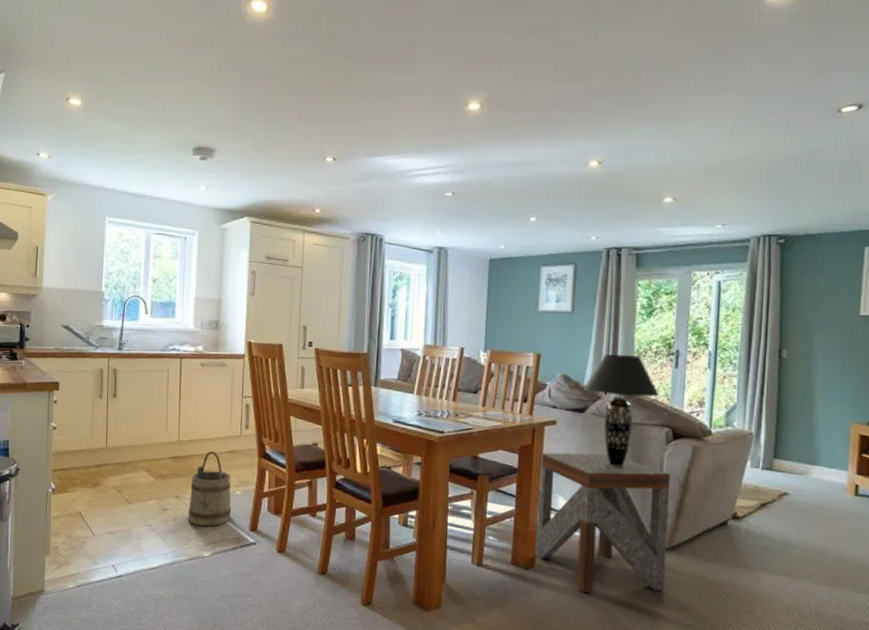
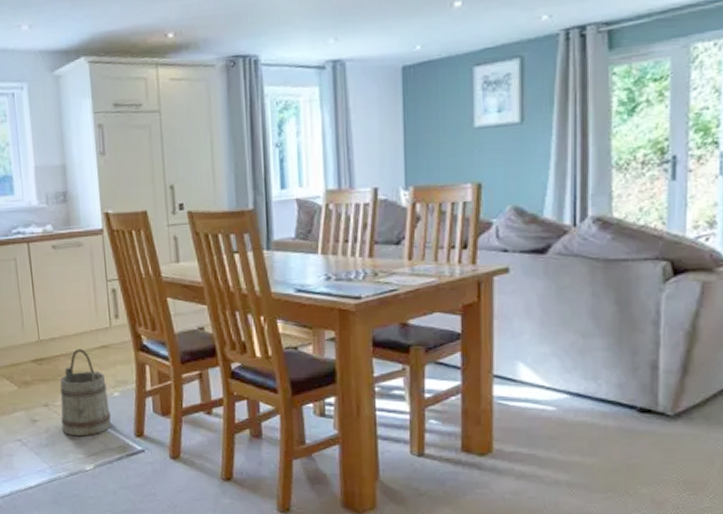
side table: present [536,452,670,593] -> none [490,303,671,479]
table lamp: present [582,354,659,467] -> none [542,170,650,319]

